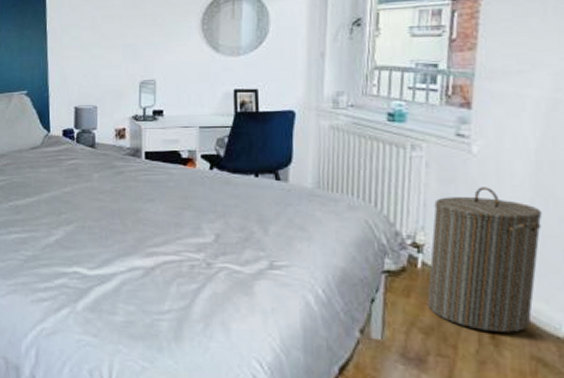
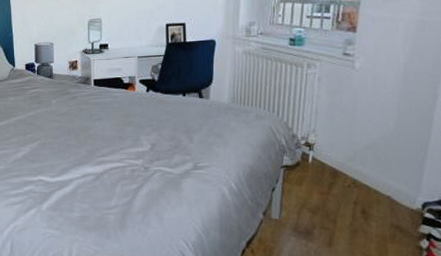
laundry hamper: present [427,187,543,333] -> none [315,95,407,208]

